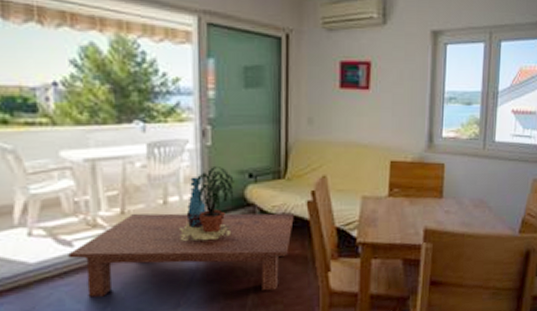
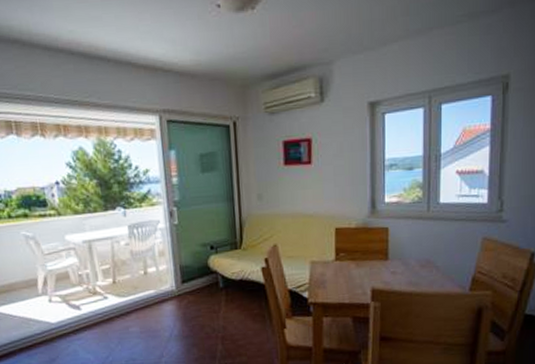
coffee table: present [68,213,294,298] -> none [78,279,251,349]
potted plant: present [179,165,234,241] -> none [158,240,200,304]

